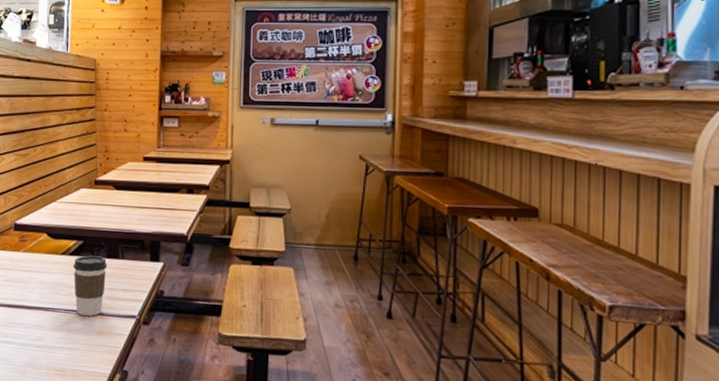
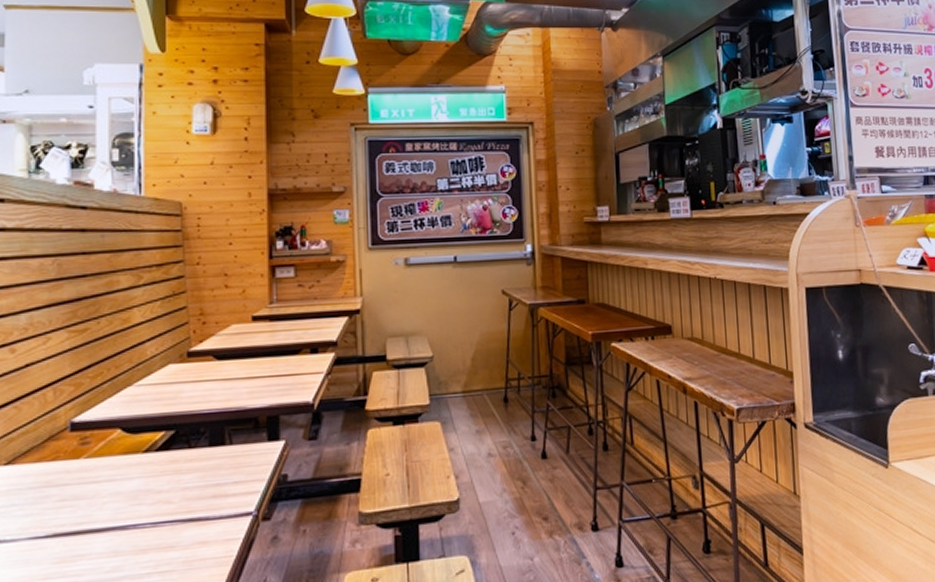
coffee cup: present [73,255,108,316] -> none [162,446,210,526]

